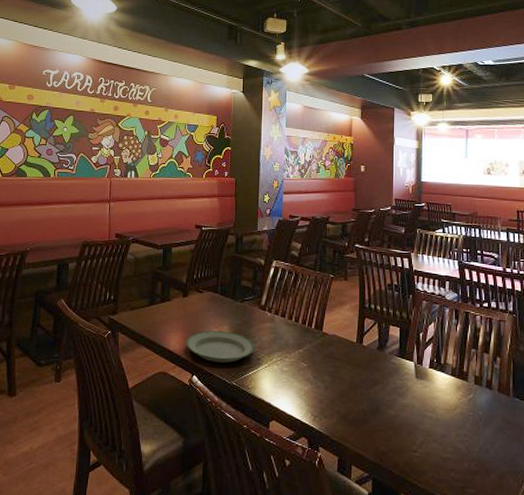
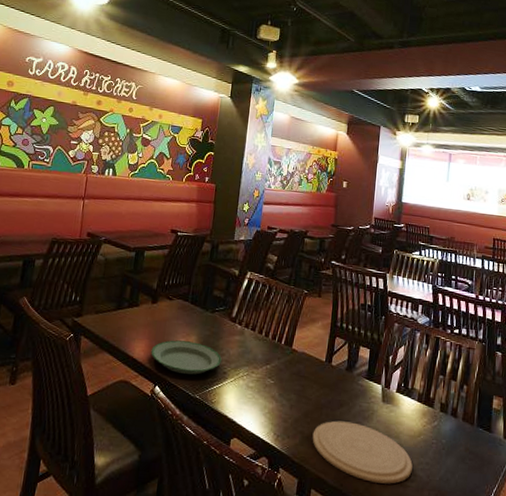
plate: none [349,399,451,457] -> present [312,420,413,484]

